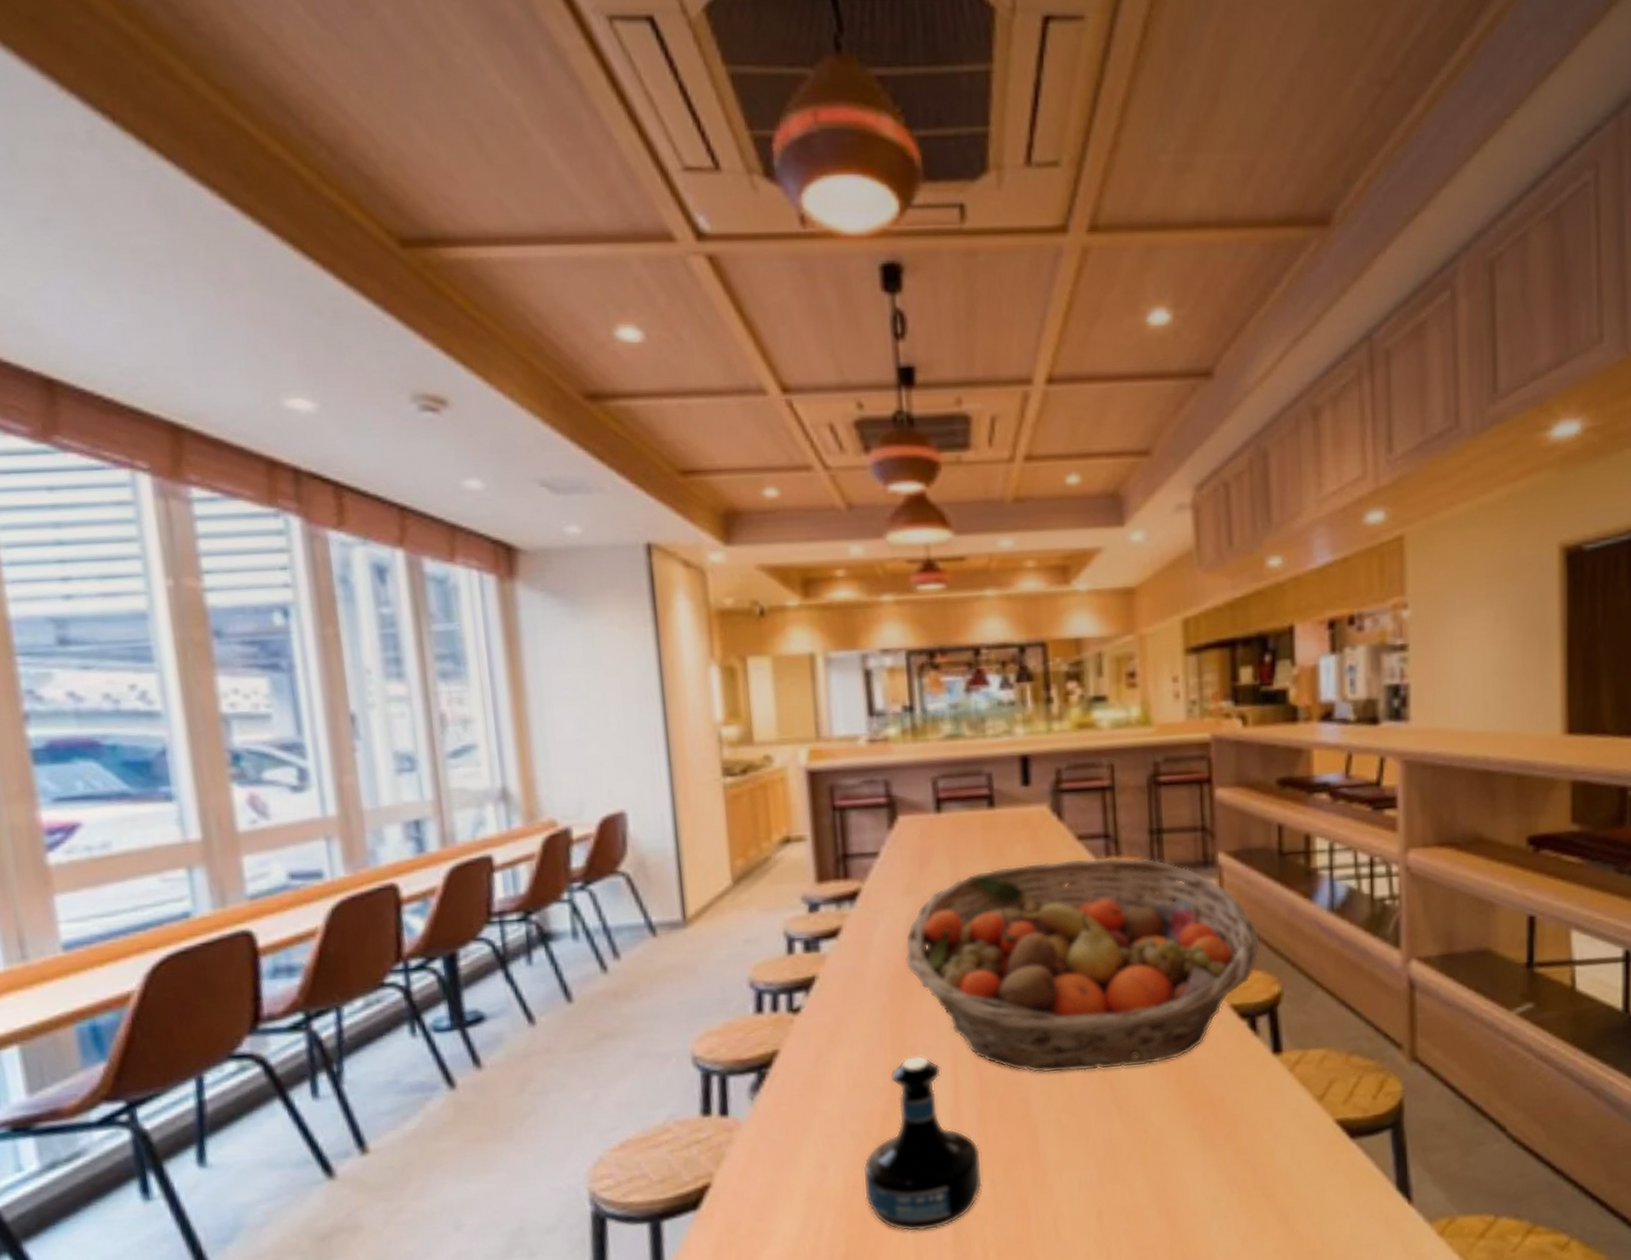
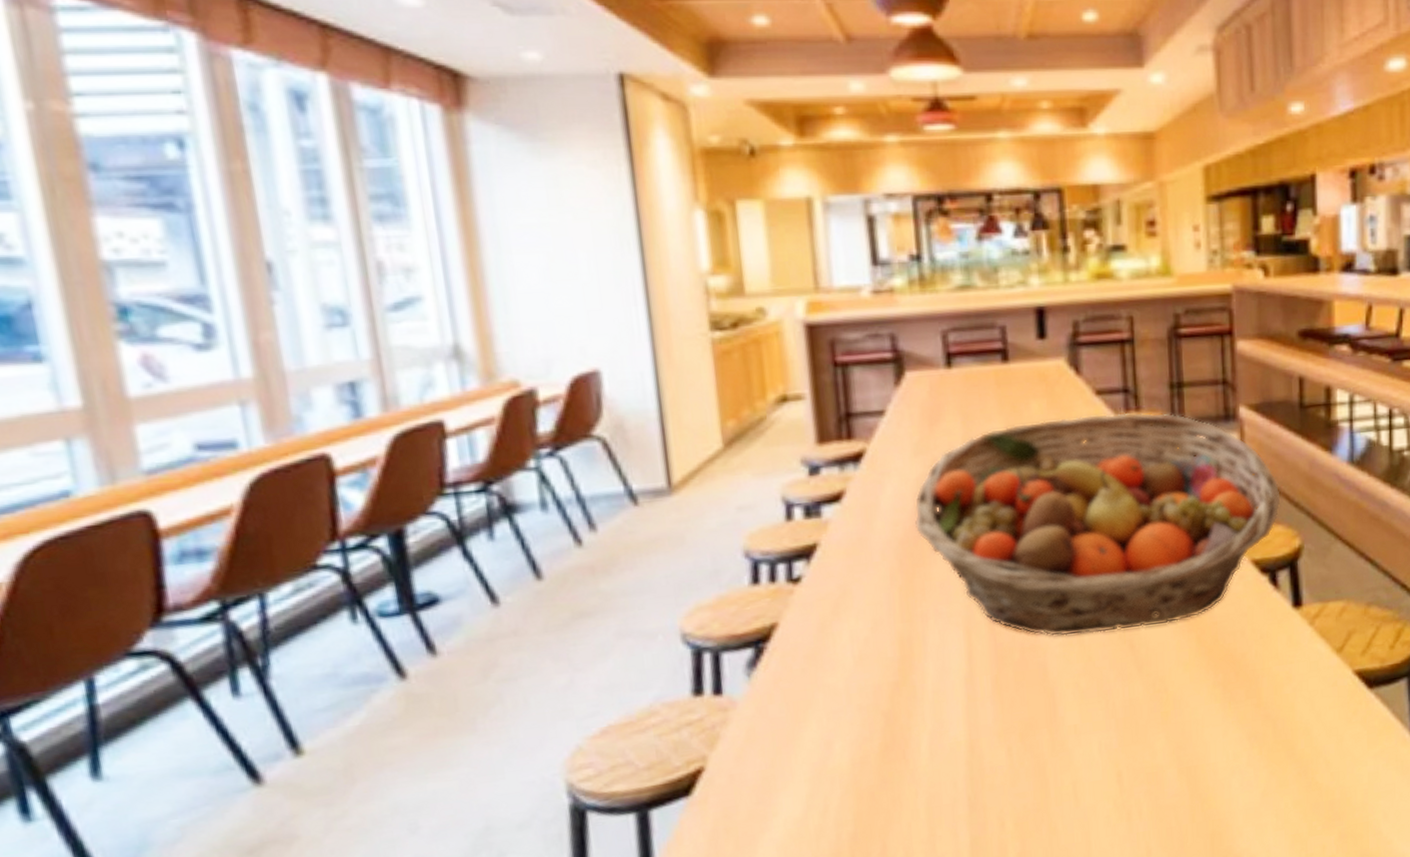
tequila bottle: present [863,1055,983,1232] -> none [871,623,999,806]

